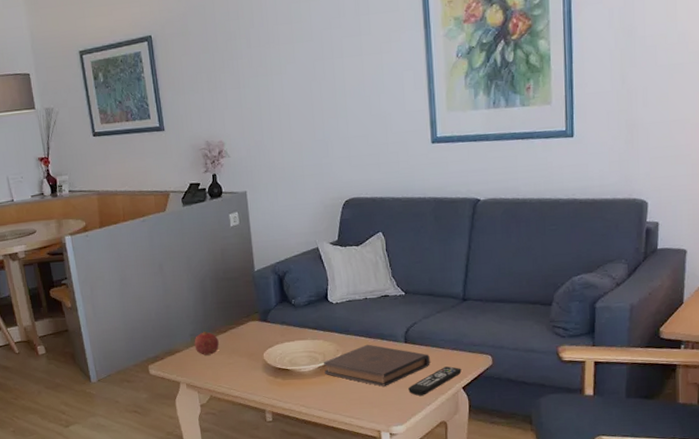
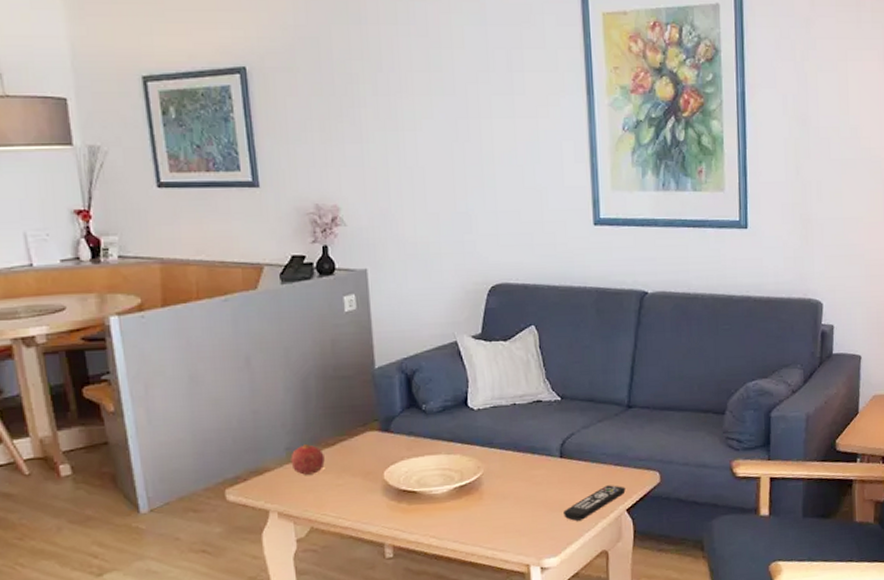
book: present [324,344,430,387] -> none [461,459,590,511]

